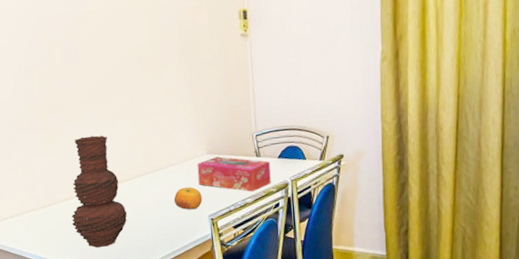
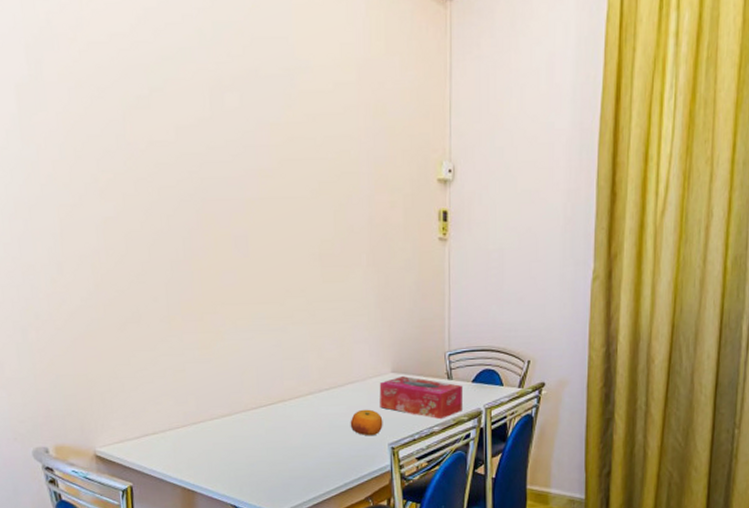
vase: present [71,135,128,248] -> none [227,342,295,475]

